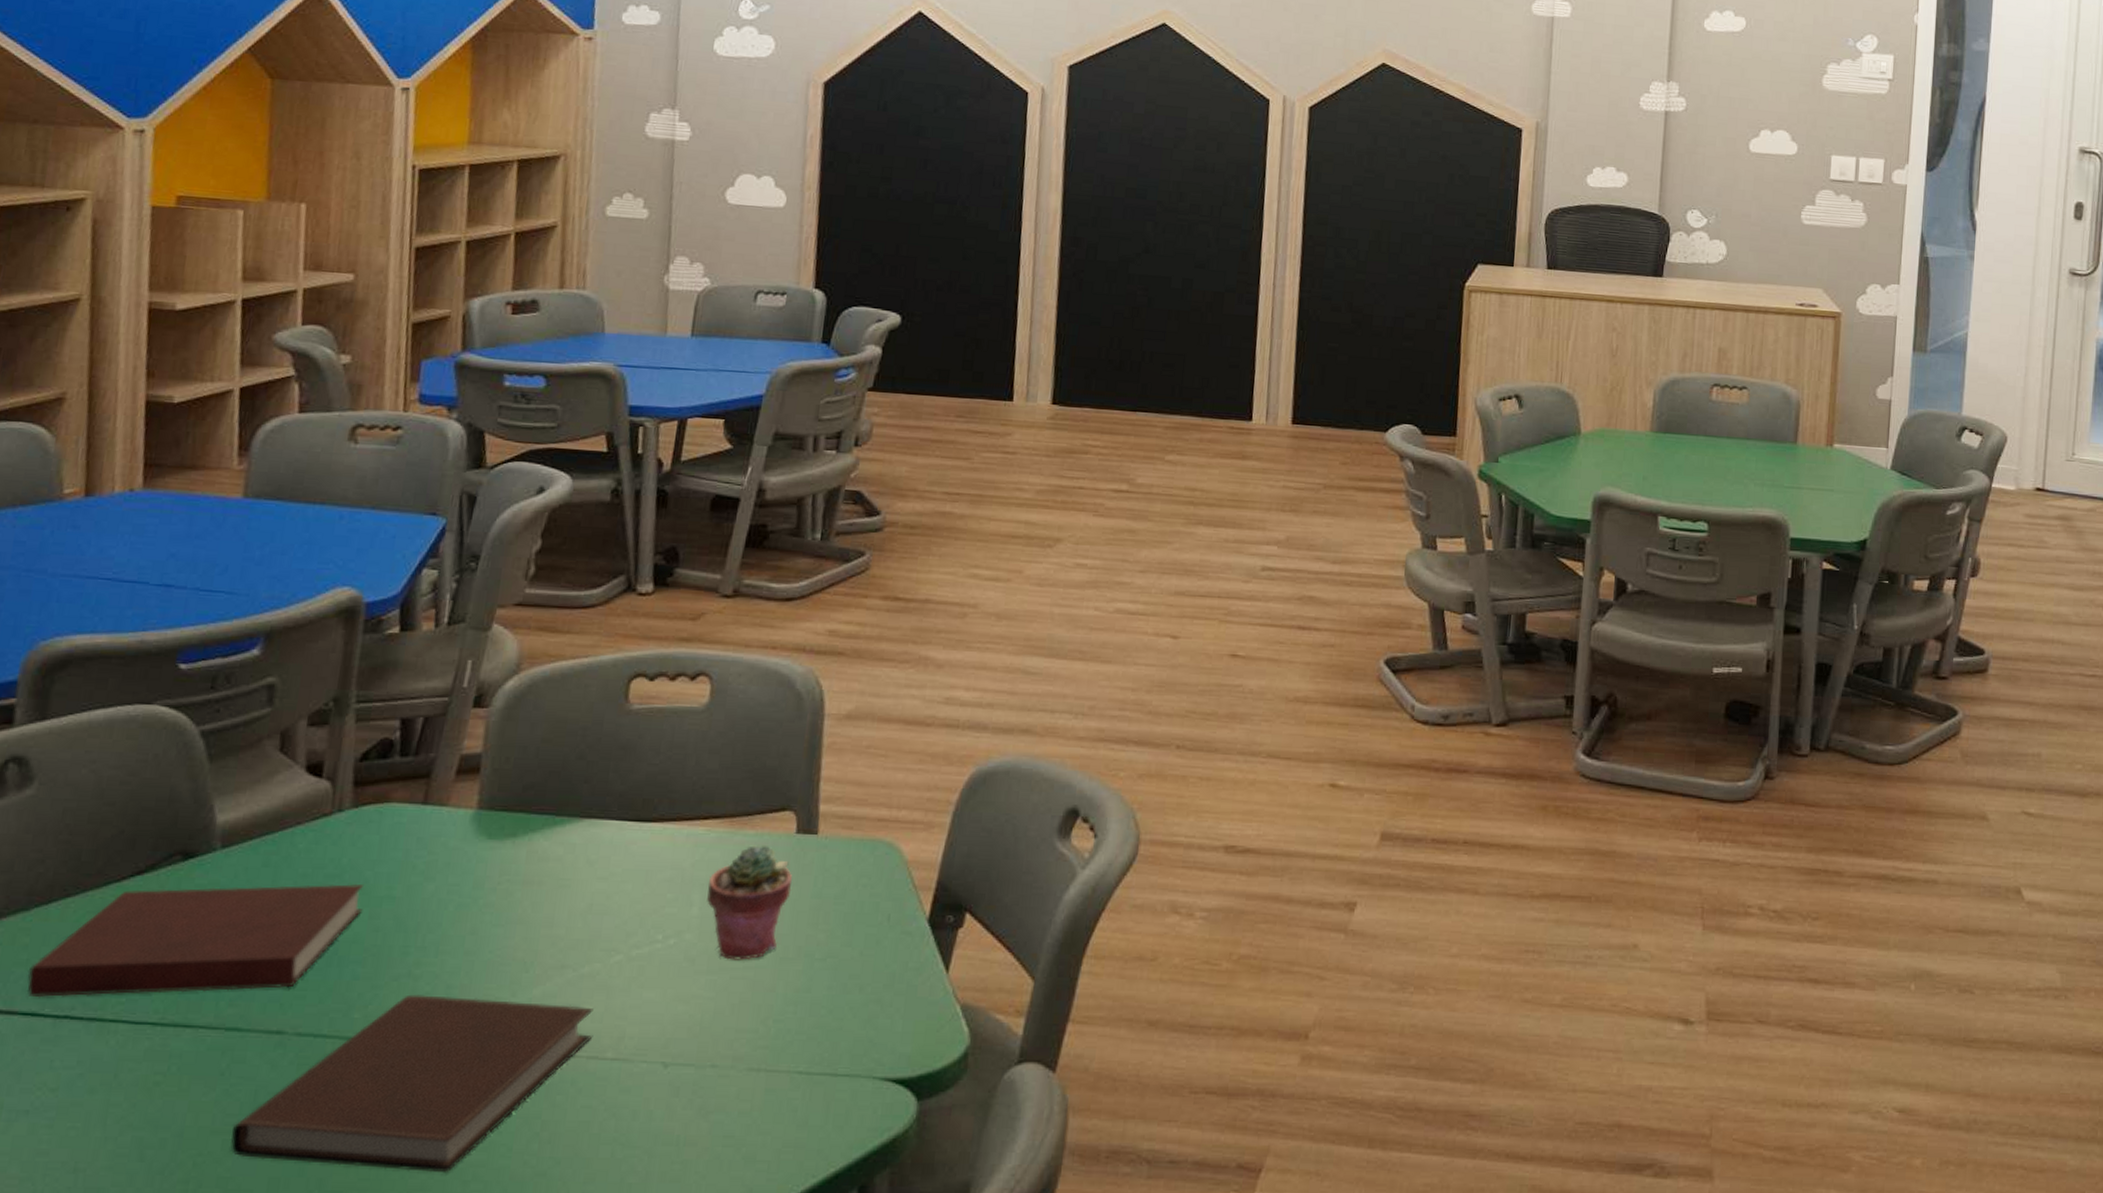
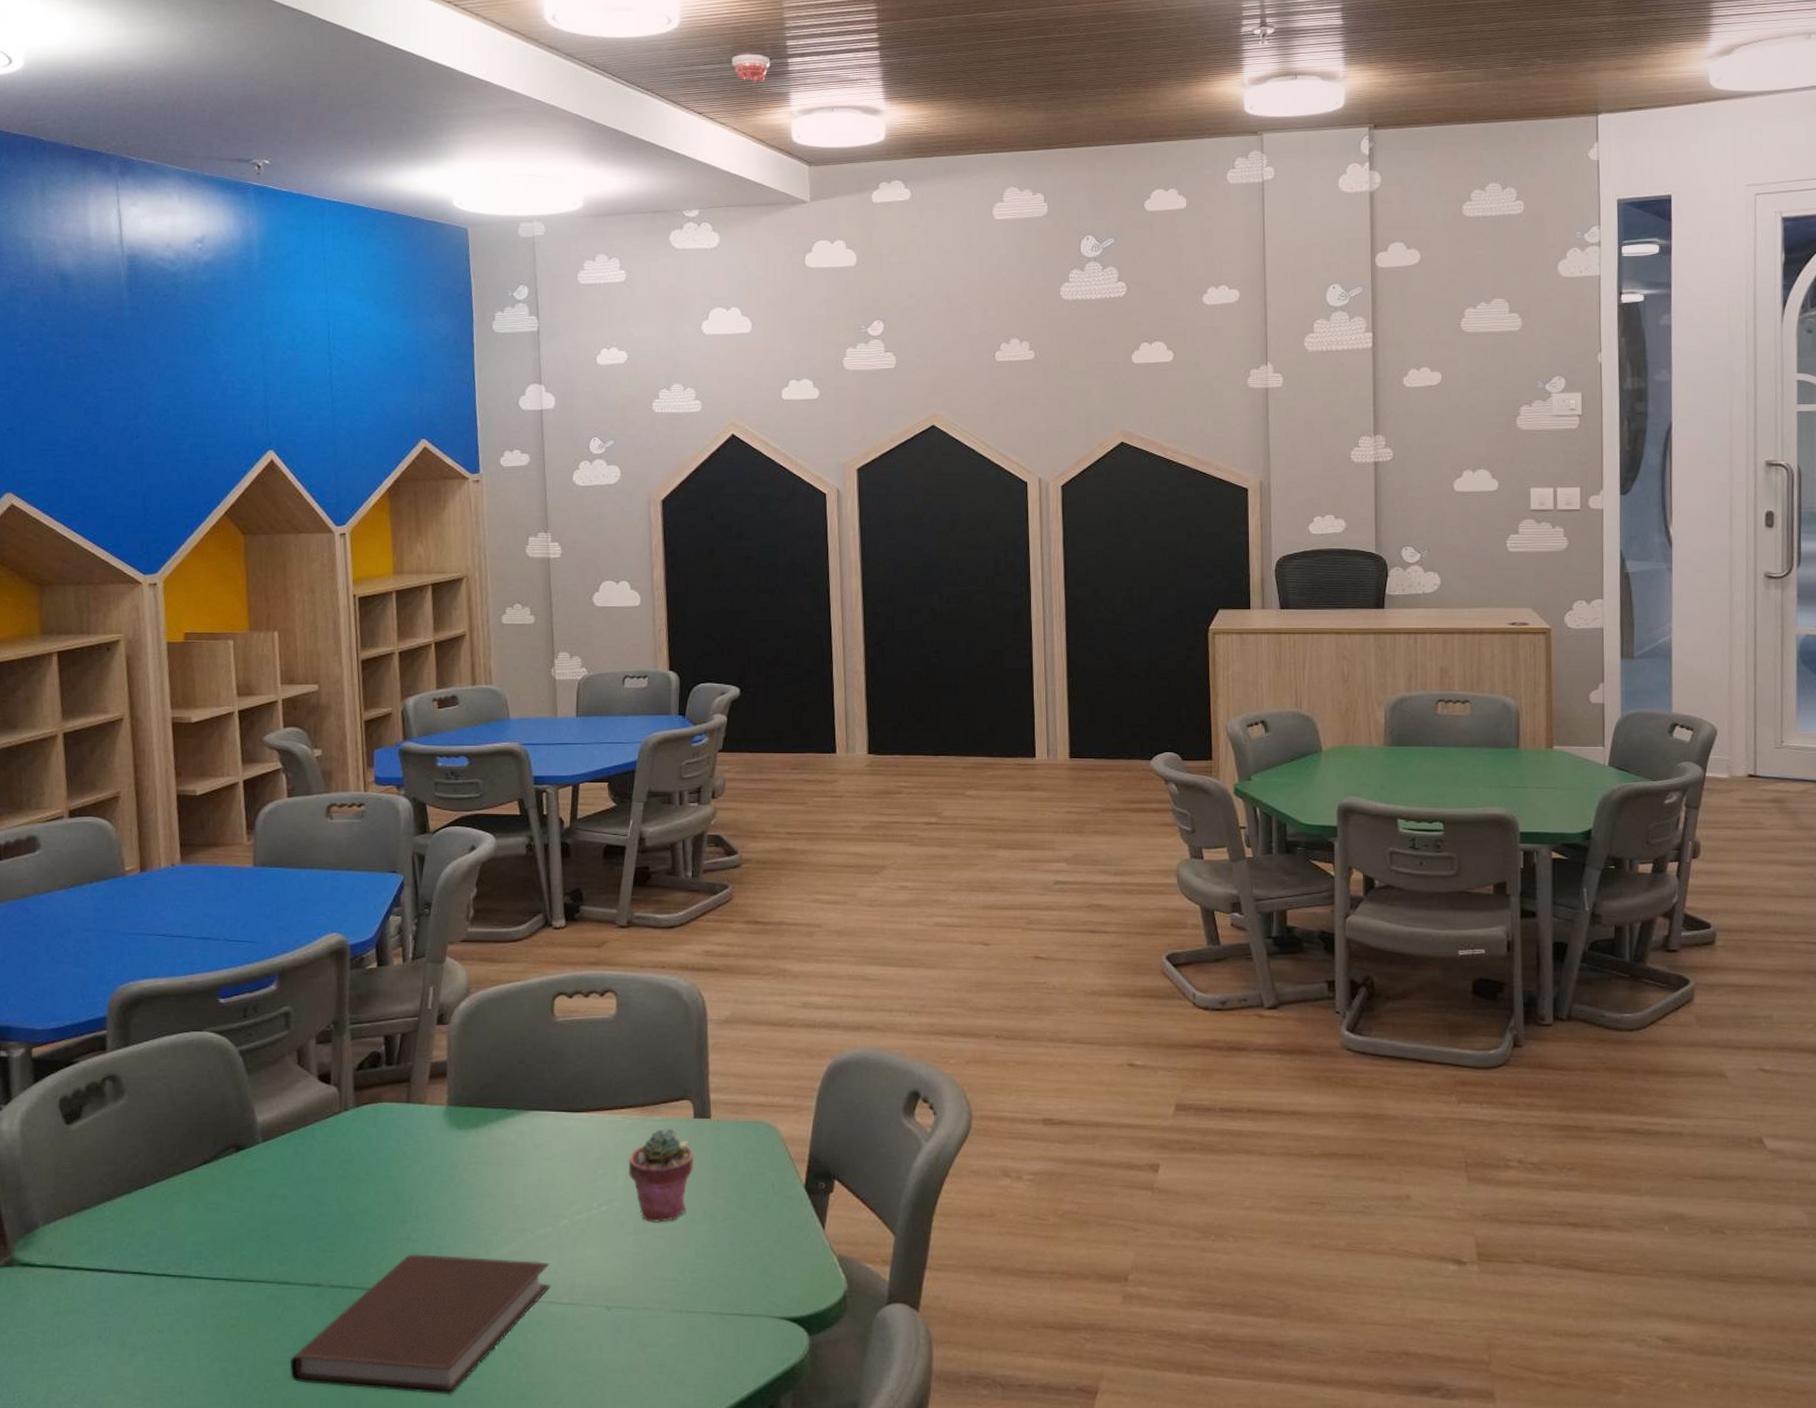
notebook: present [27,884,363,998] -> none [134,1168,370,1261]

